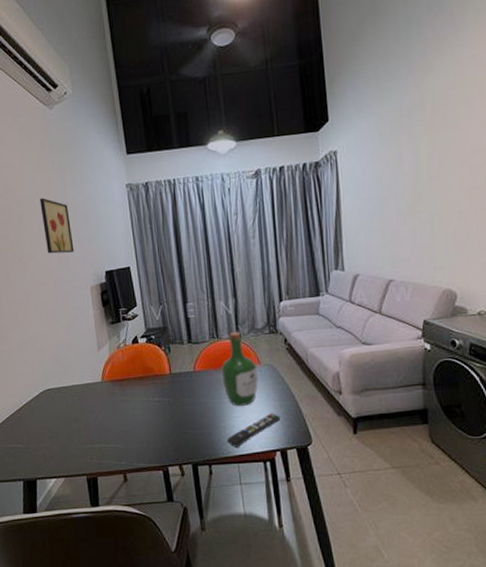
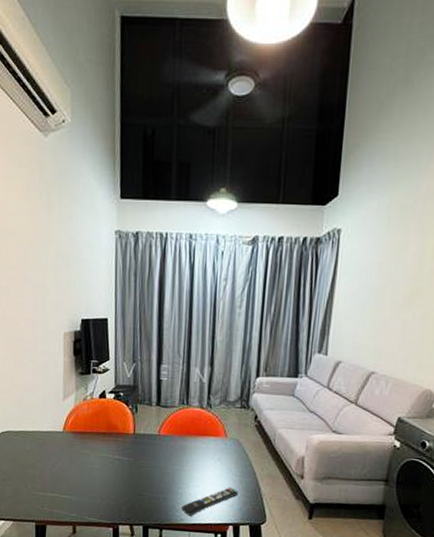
wall art: present [39,197,74,254] -> none [21,231,52,295]
wine bottle: present [221,331,258,406] -> none [185,401,223,476]

